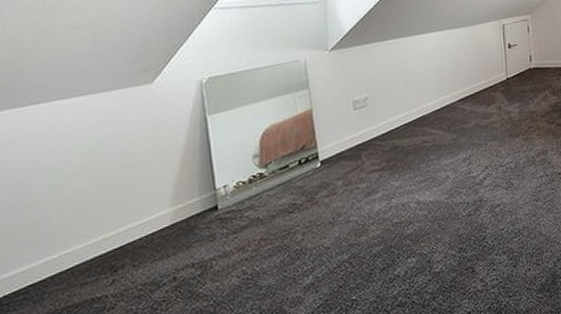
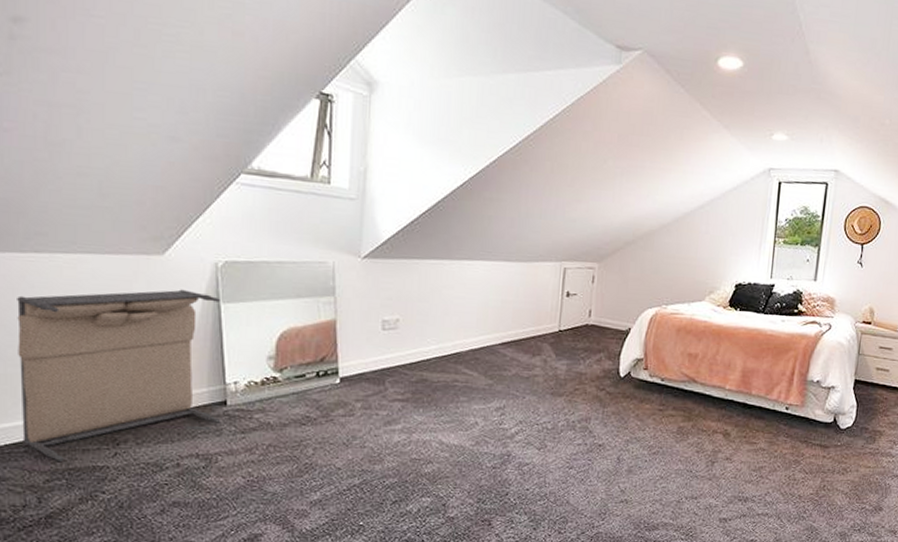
laundry hamper: none [17,110,214,302] -> present [17,289,221,461]

